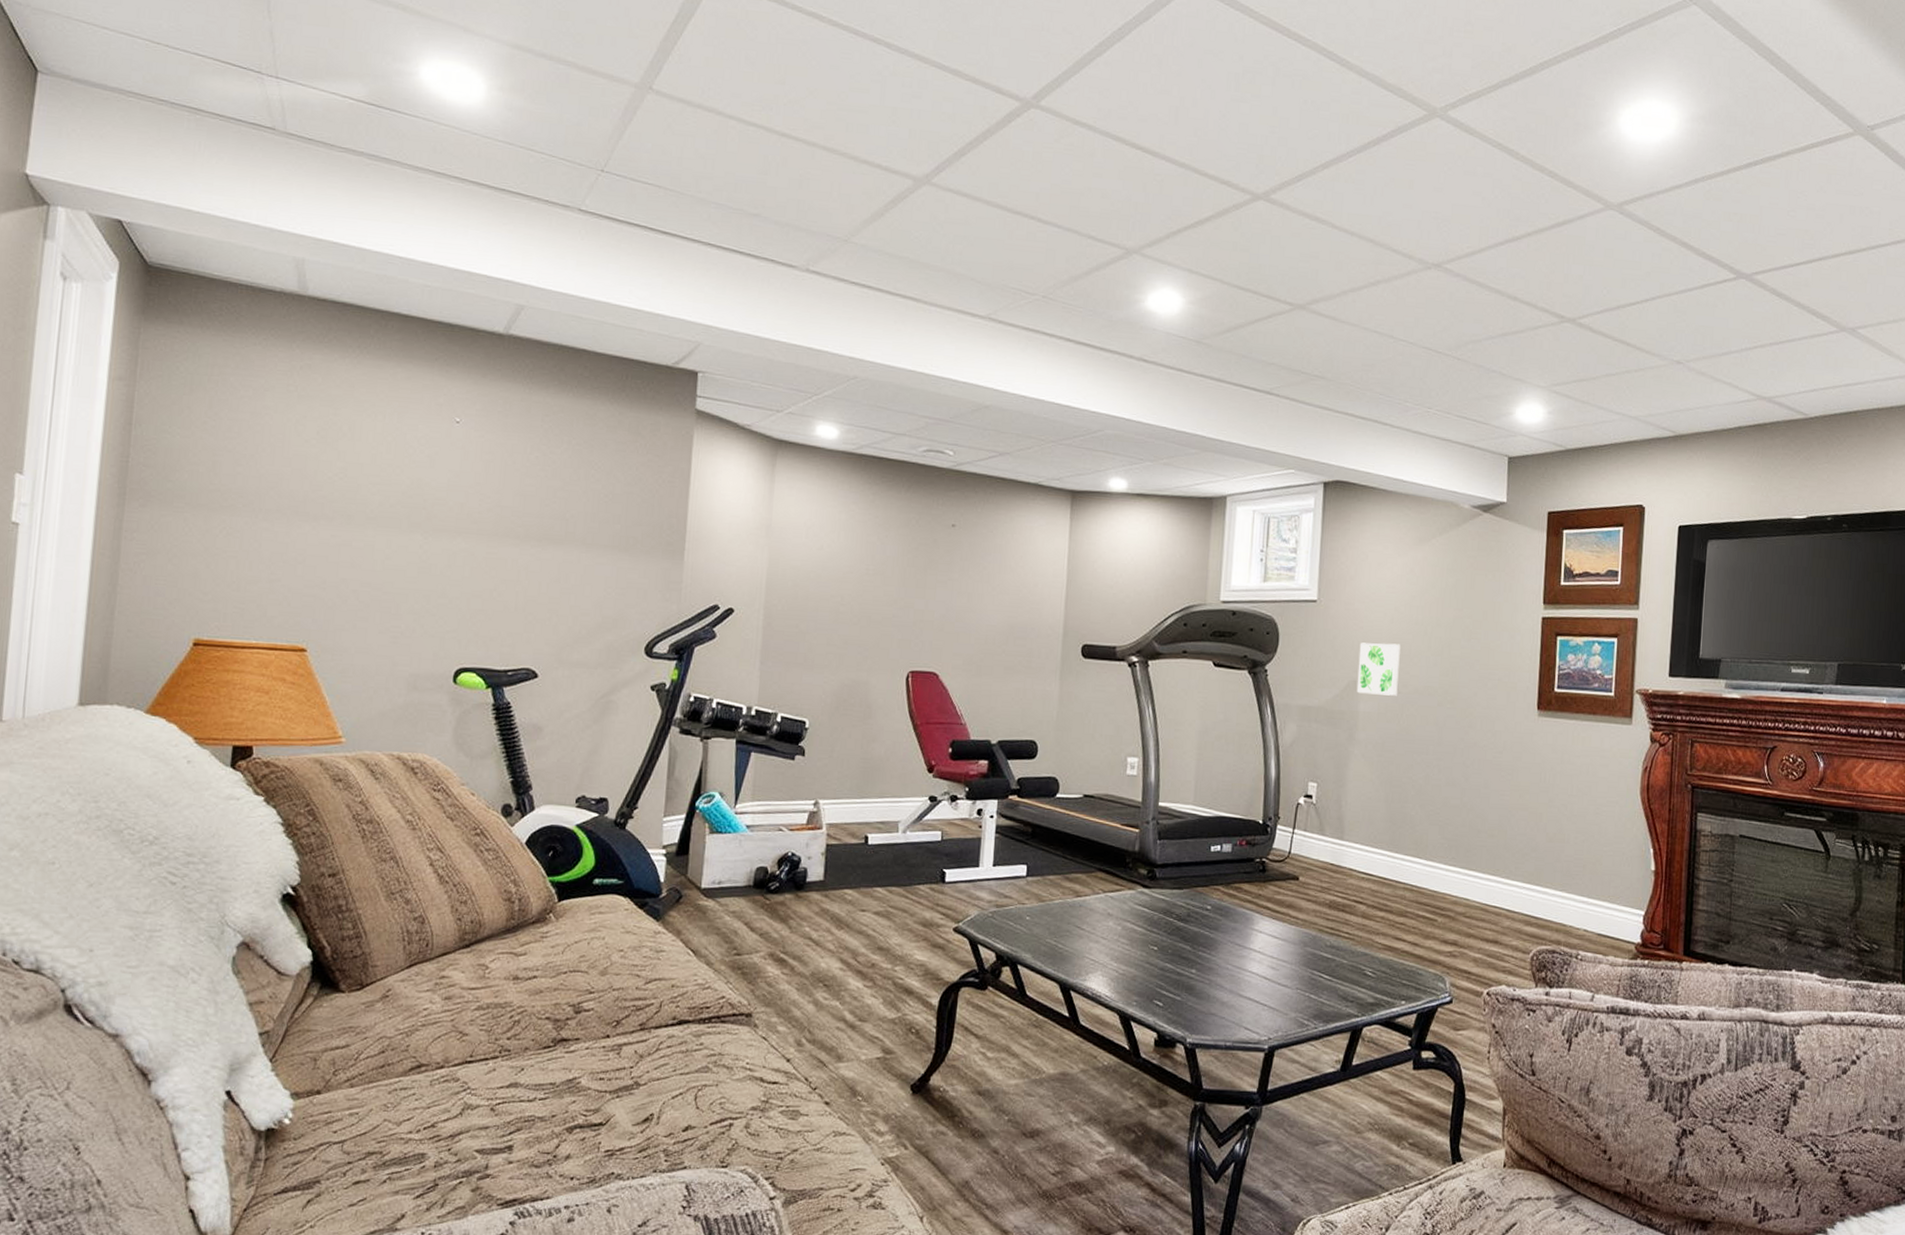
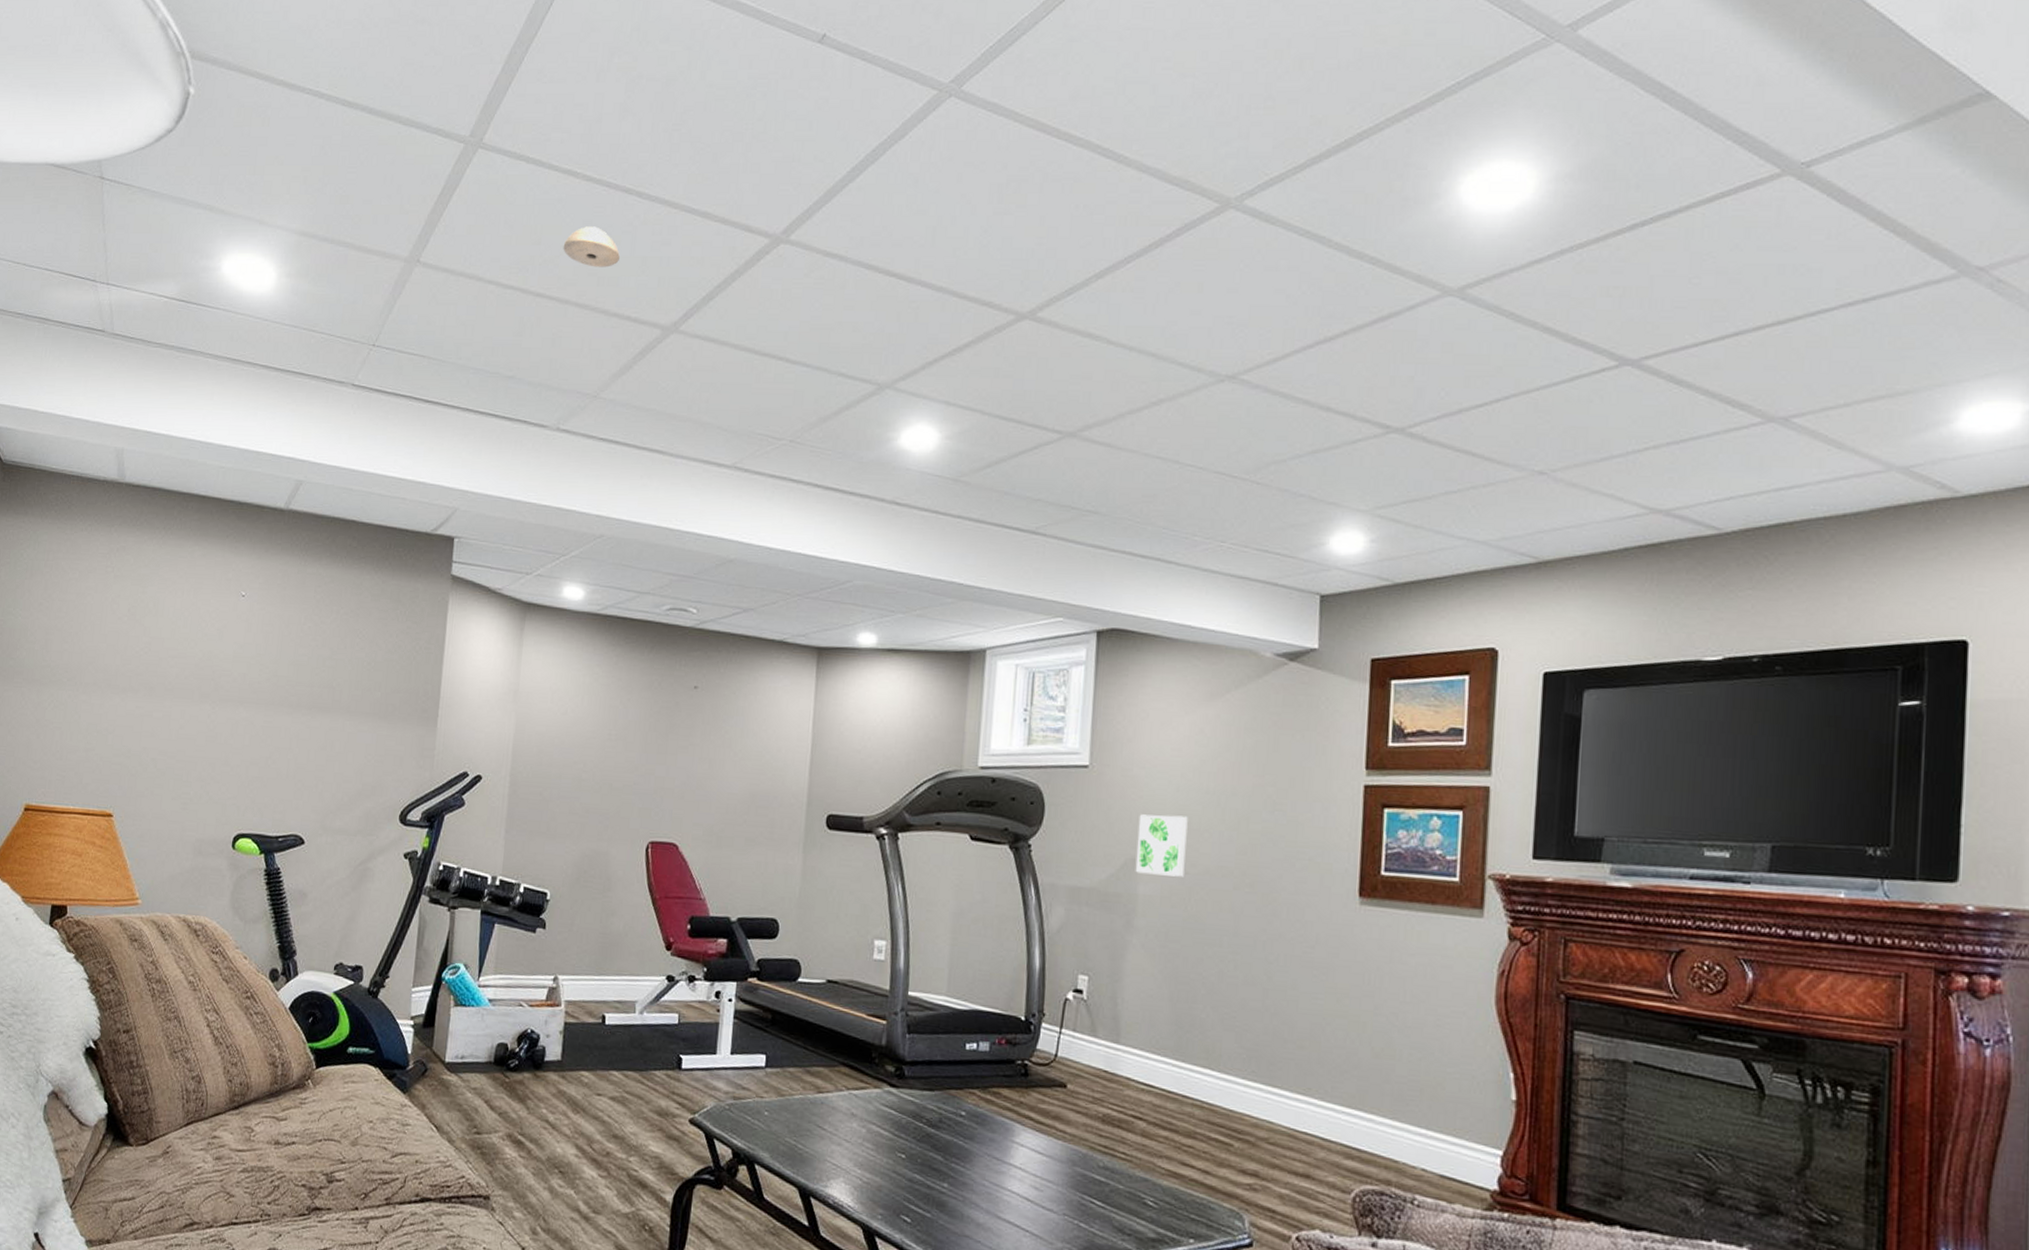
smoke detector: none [809,71,869,114] -> present [563,226,620,267]

